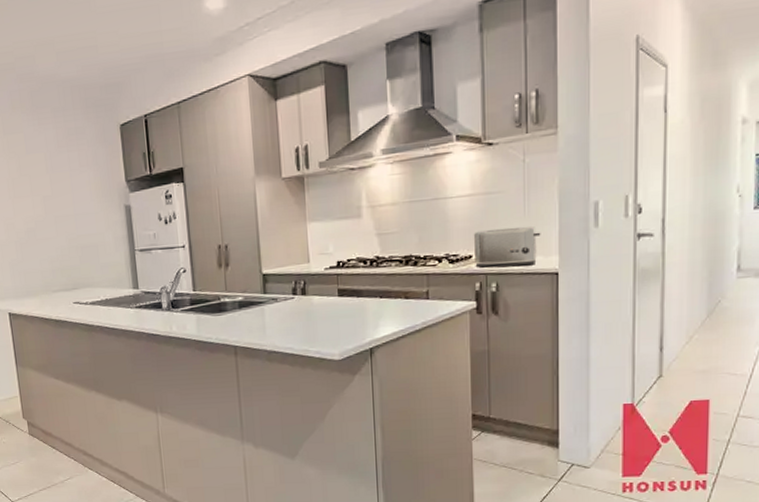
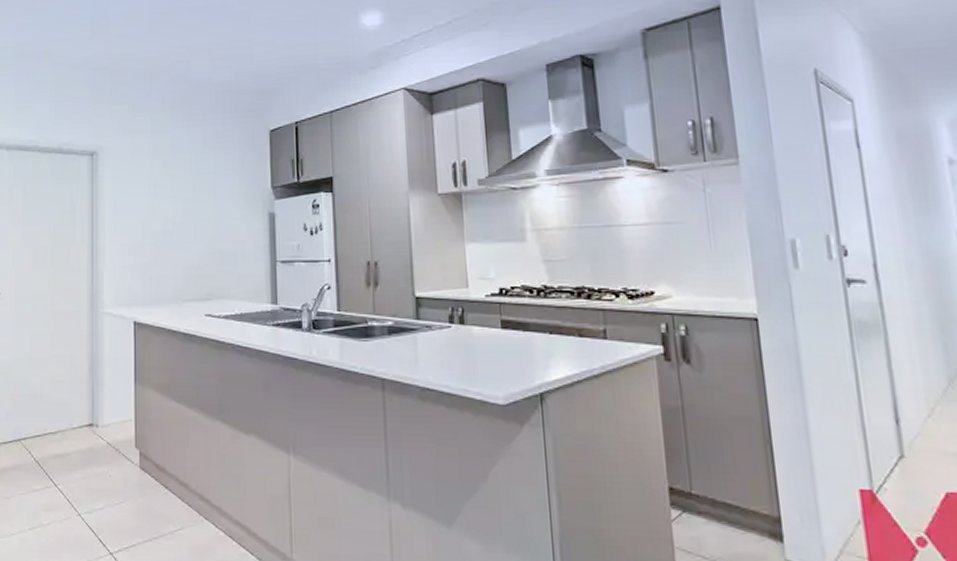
toaster: present [473,226,541,269] -> none [653,262,733,309]

